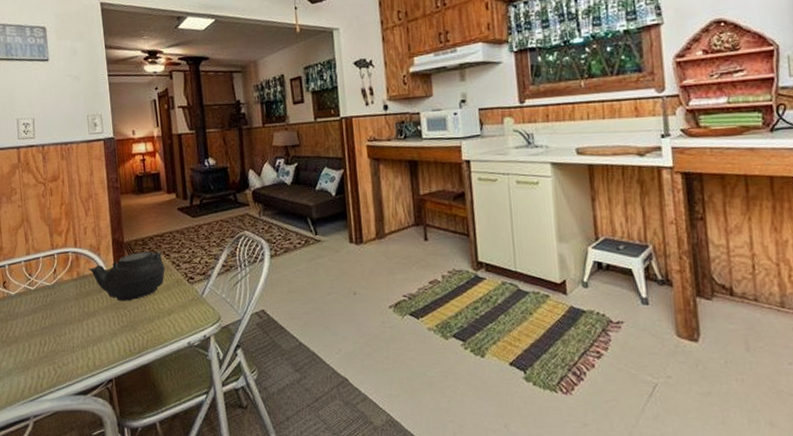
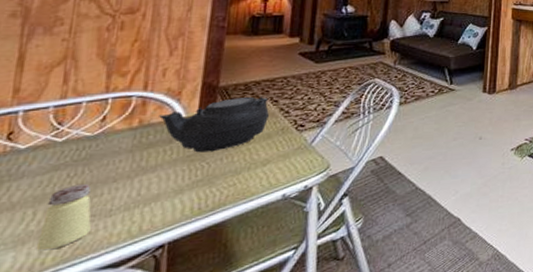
saltshaker: none [35,325,64,376] -> present [35,184,91,251]

